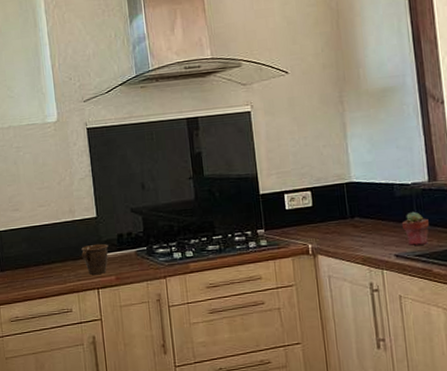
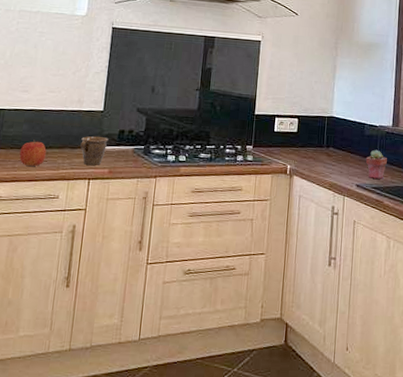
apple: none [24,257,51,283] -> present [19,139,47,166]

